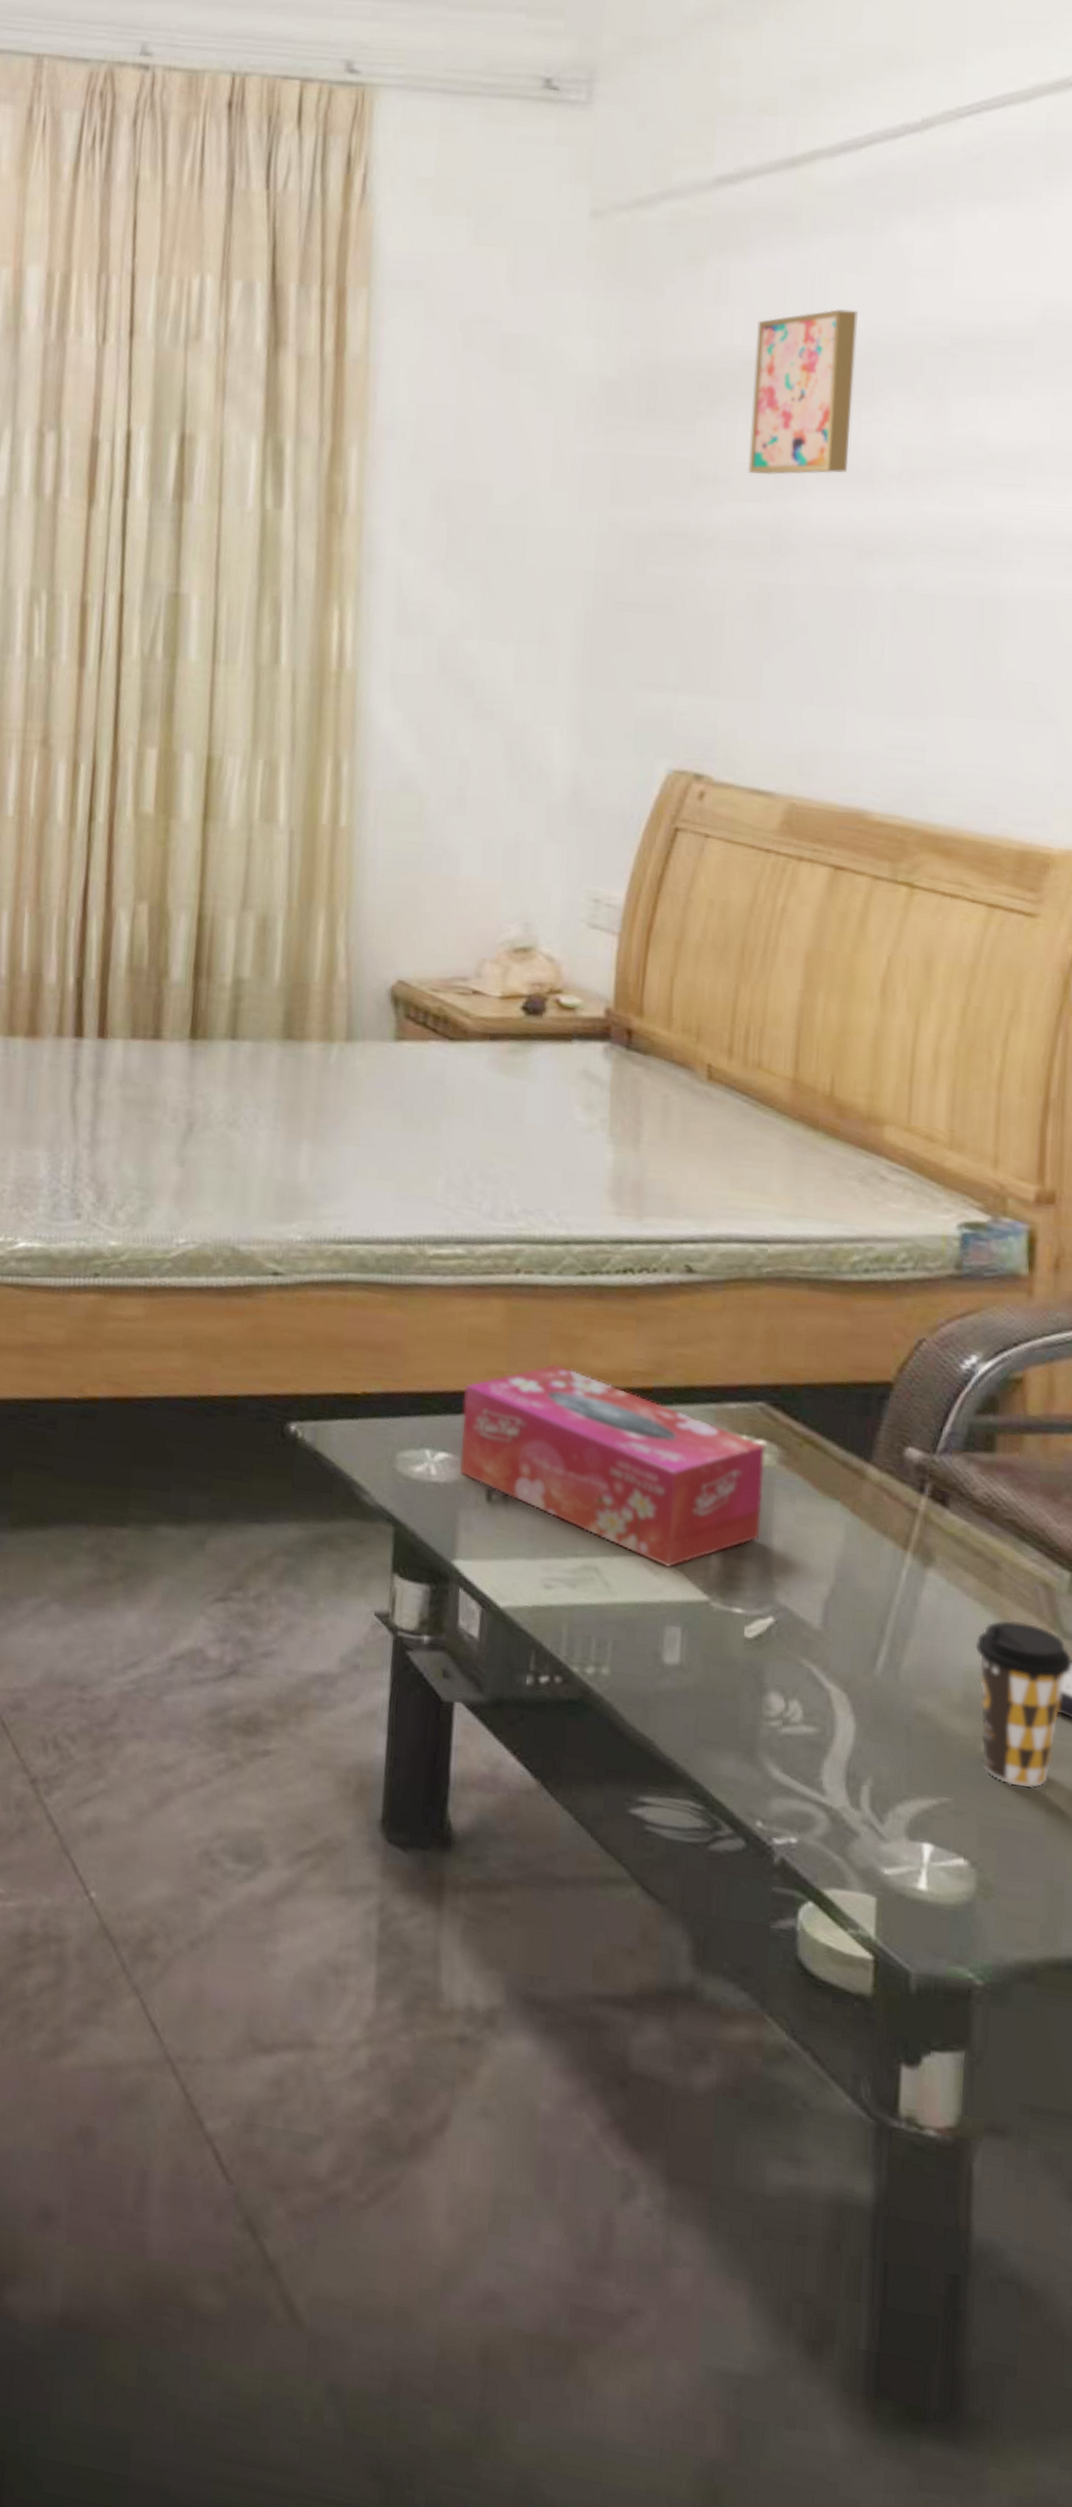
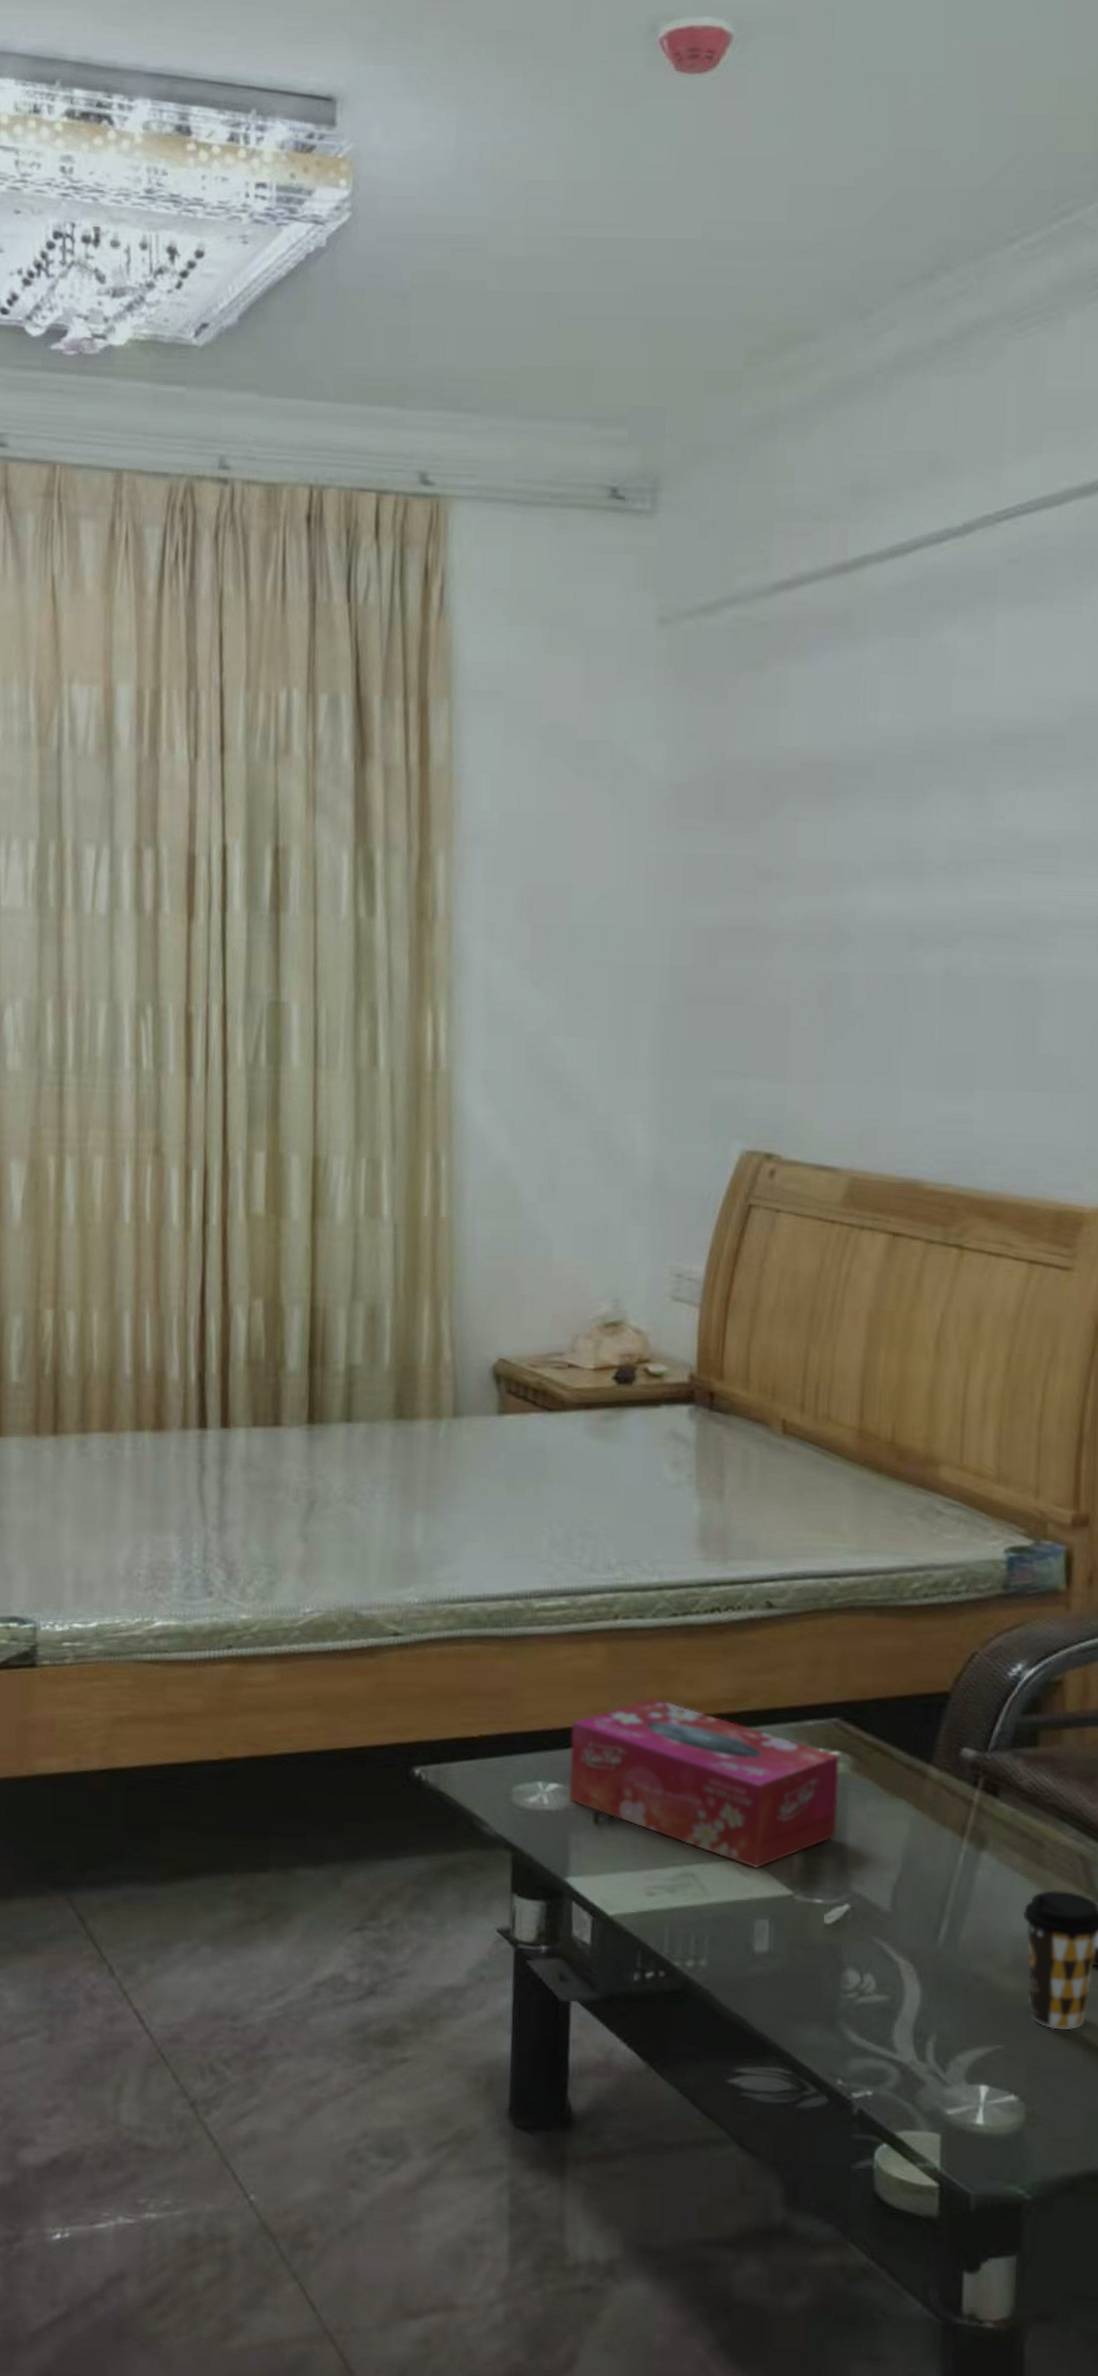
wall art: present [748,308,858,475] -> none [809,708,907,870]

